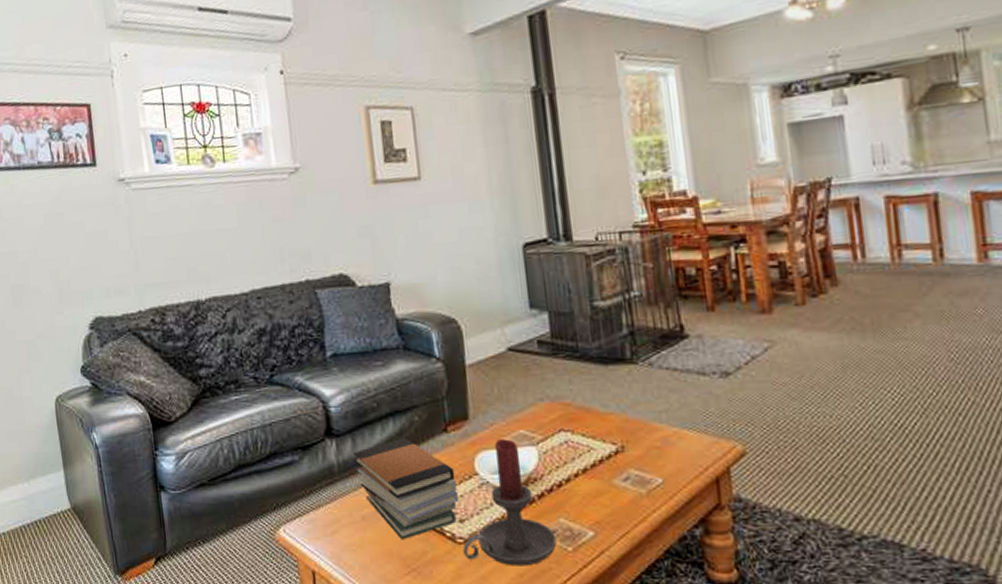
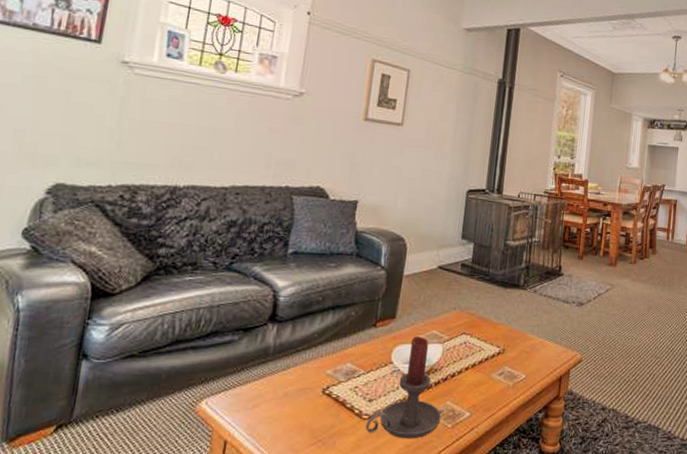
book stack: present [353,437,460,539] -> none [289,328,375,414]

